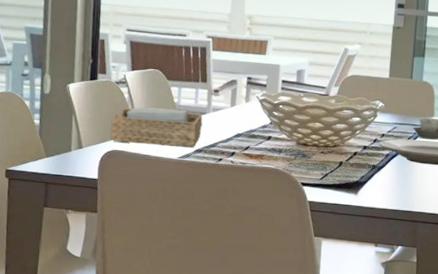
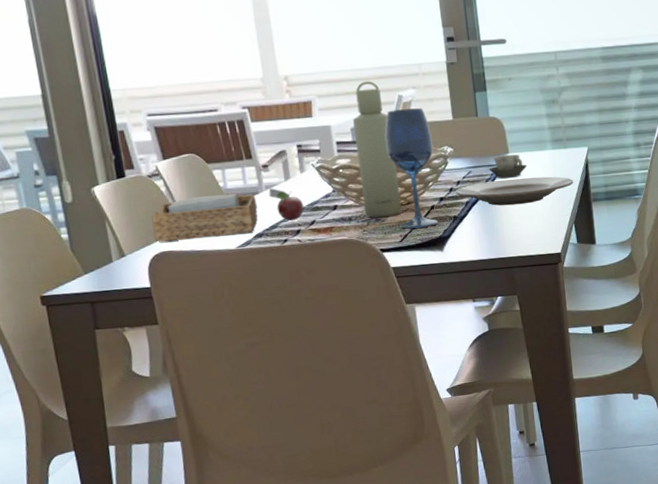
fruit: none [214,111,243,144] -> present [269,188,305,222]
bottle: none [295,31,332,155] -> present [353,81,402,218]
wineglass: none [322,60,368,171] -> present [385,108,439,229]

